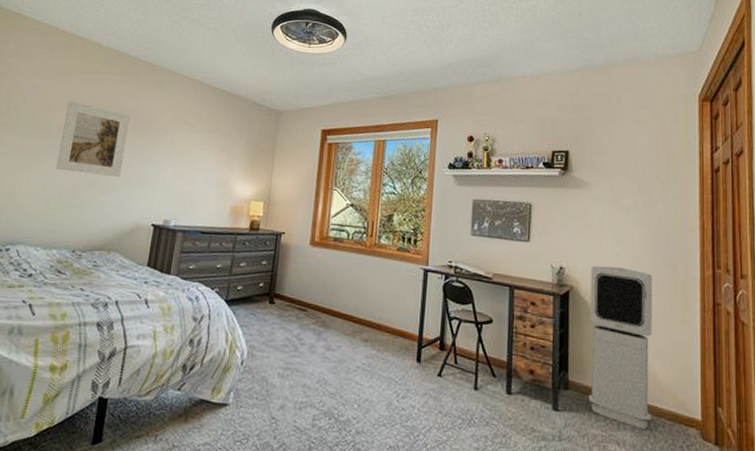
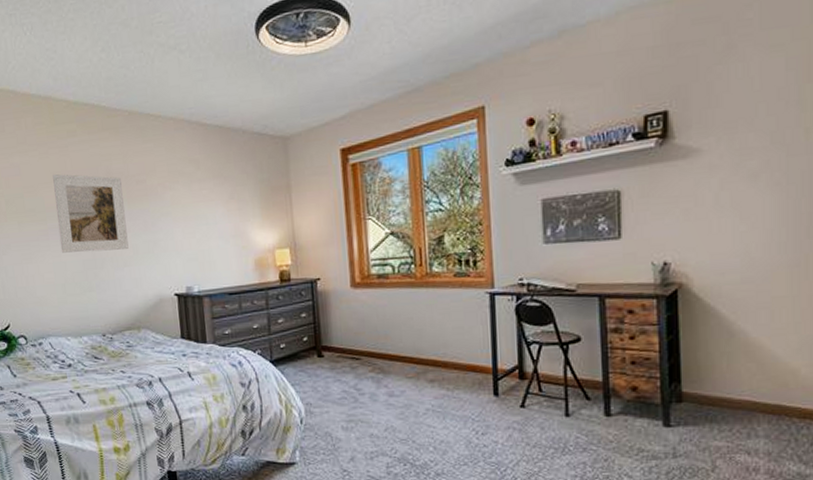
air purifier: present [588,265,652,430] -> none [706,249,792,435]

